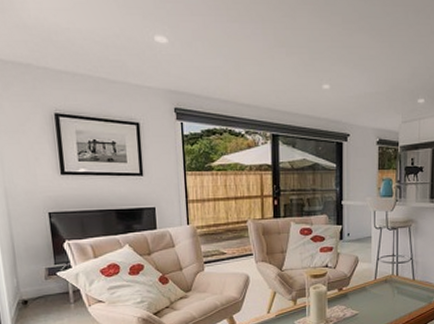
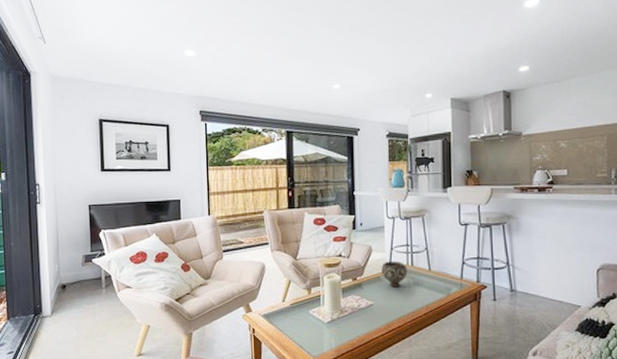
bowl: none [366,271,393,297] -> present [380,261,408,288]

